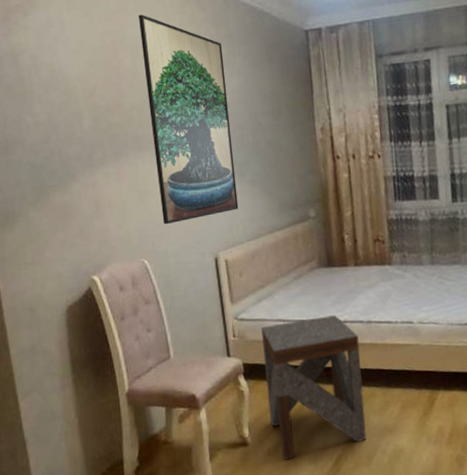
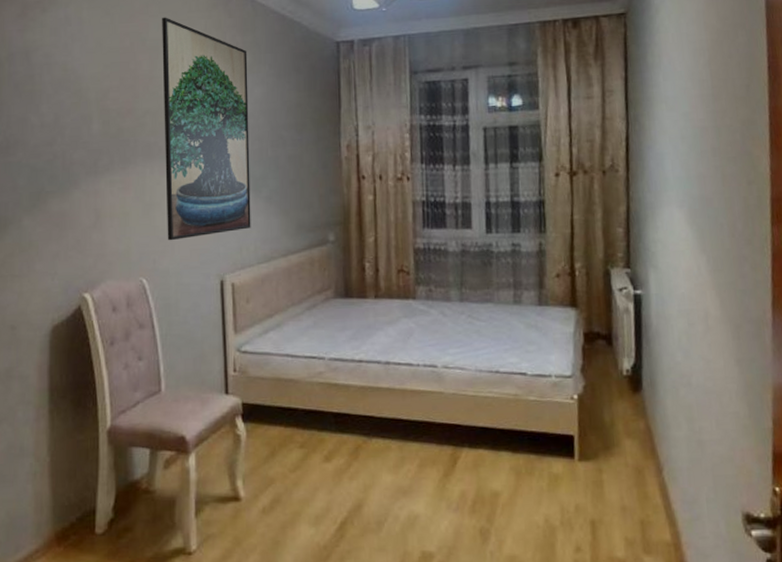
side table: present [261,315,367,460] -> none [266,353,378,520]

